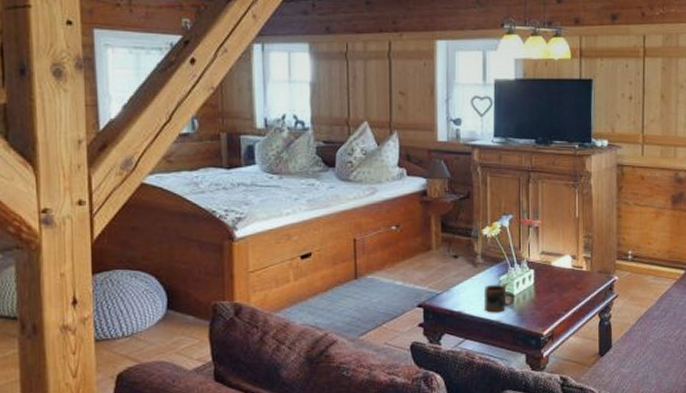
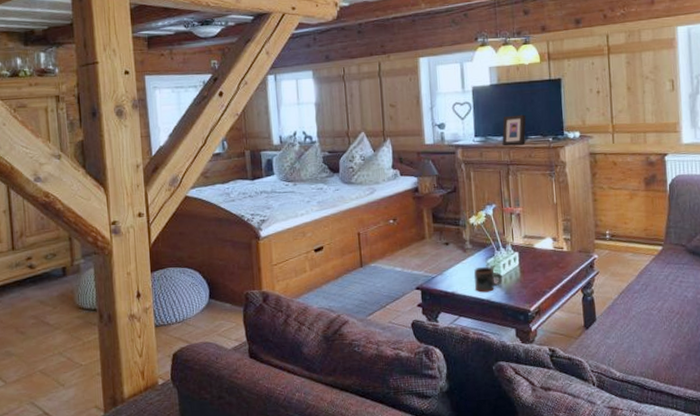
picture frame: none [524,116,552,150] -> present [502,114,526,146]

